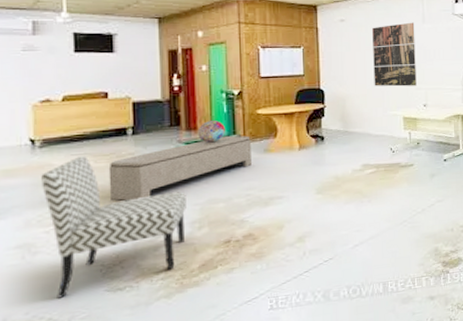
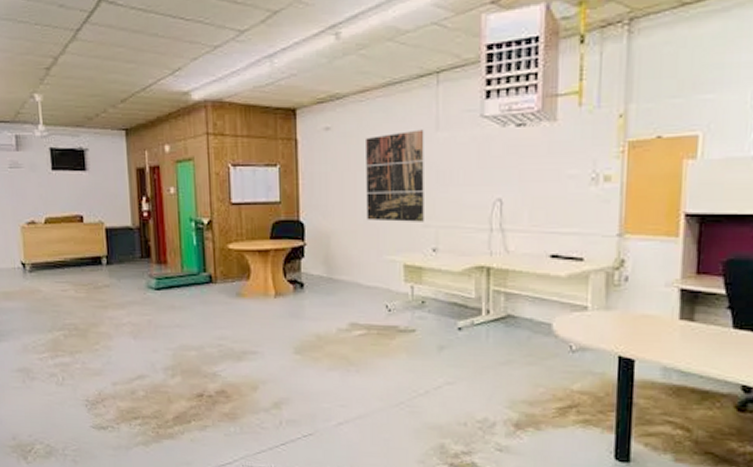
chair: present [41,156,186,299] -> none [33,284,160,427]
bench: present [108,135,251,201] -> none [87,273,223,337]
decorative globe: present [197,120,225,143] -> none [167,253,195,280]

